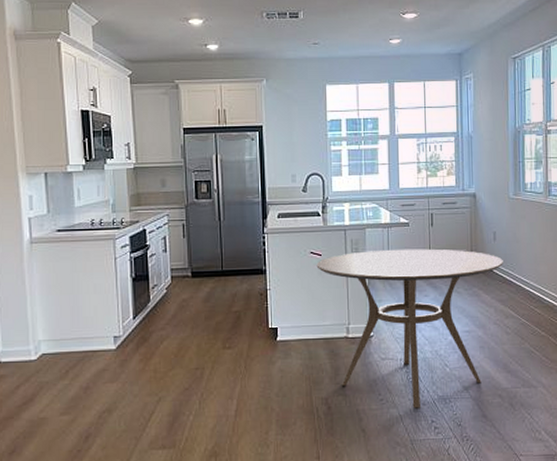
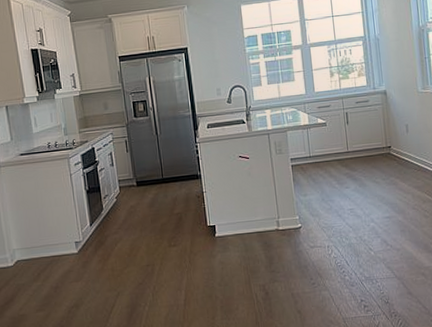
dining table: present [316,249,503,408] -> none [245,143,417,290]

